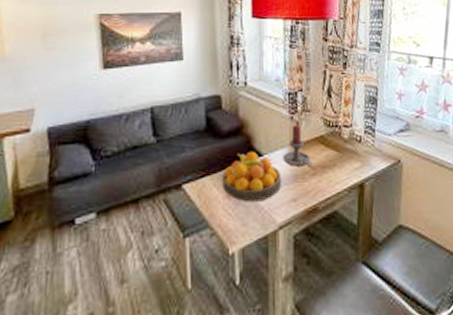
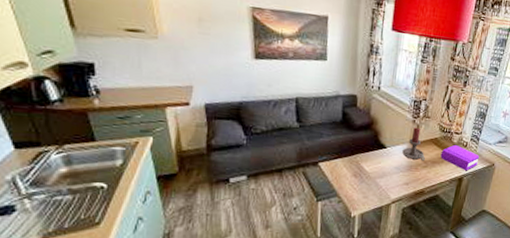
fruit bowl: present [222,151,282,202] -> none [351,143,400,182]
book: none [331,140,380,174] -> present [440,144,480,171]

